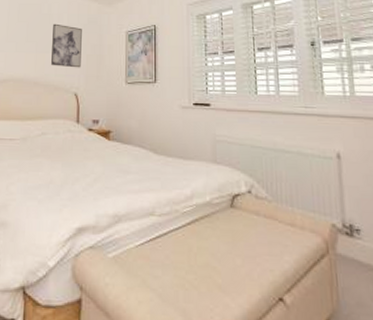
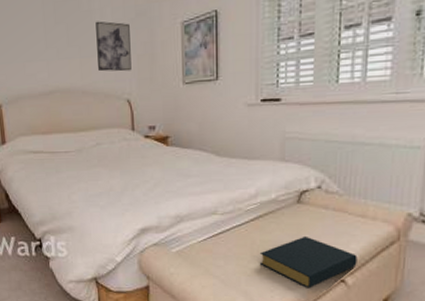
hardback book: none [197,244,293,308] -> present [259,235,358,288]

